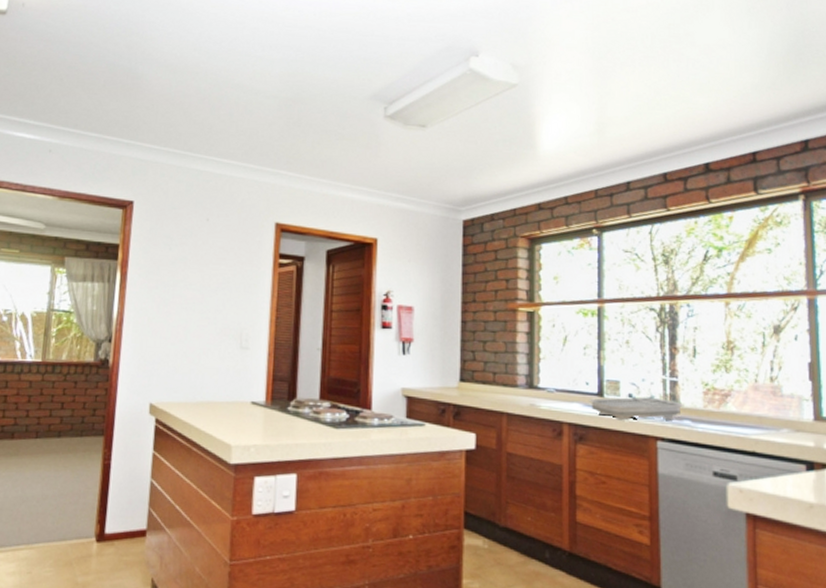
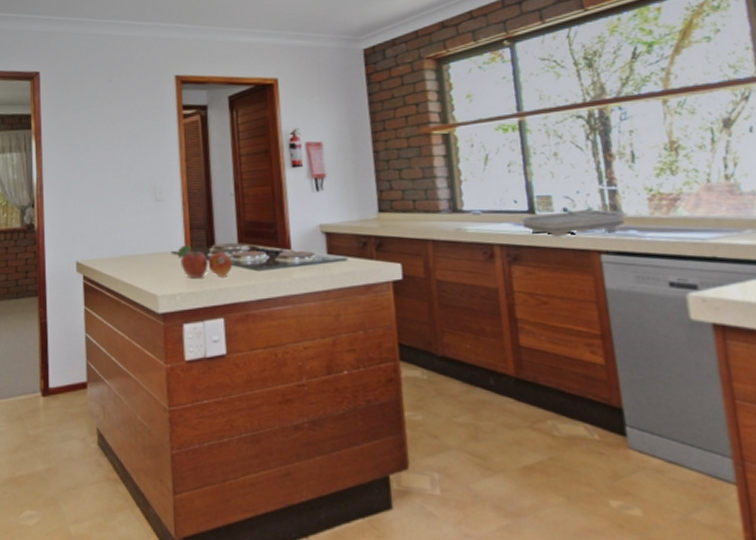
fruit: none [256,396,287,431] -> present [177,245,208,278]
fruit: none [286,406,312,431] -> present [208,252,233,276]

